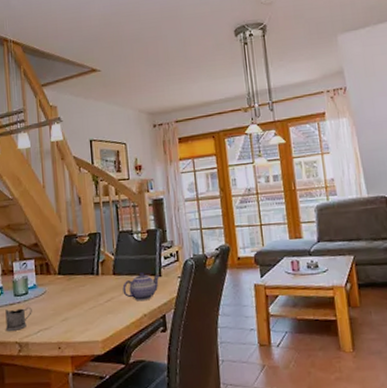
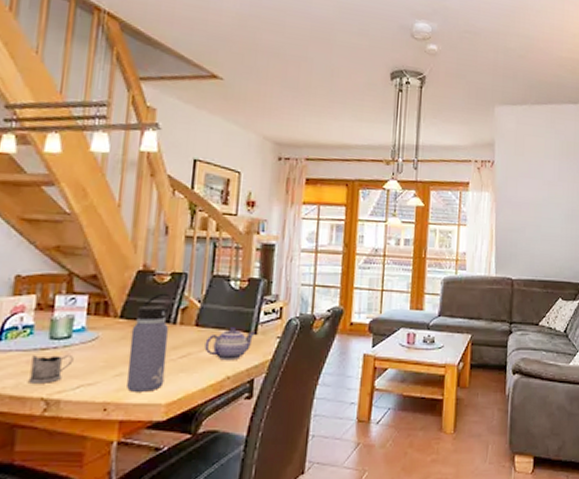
water bottle: none [68,251,98,333] -> present [126,293,173,392]

